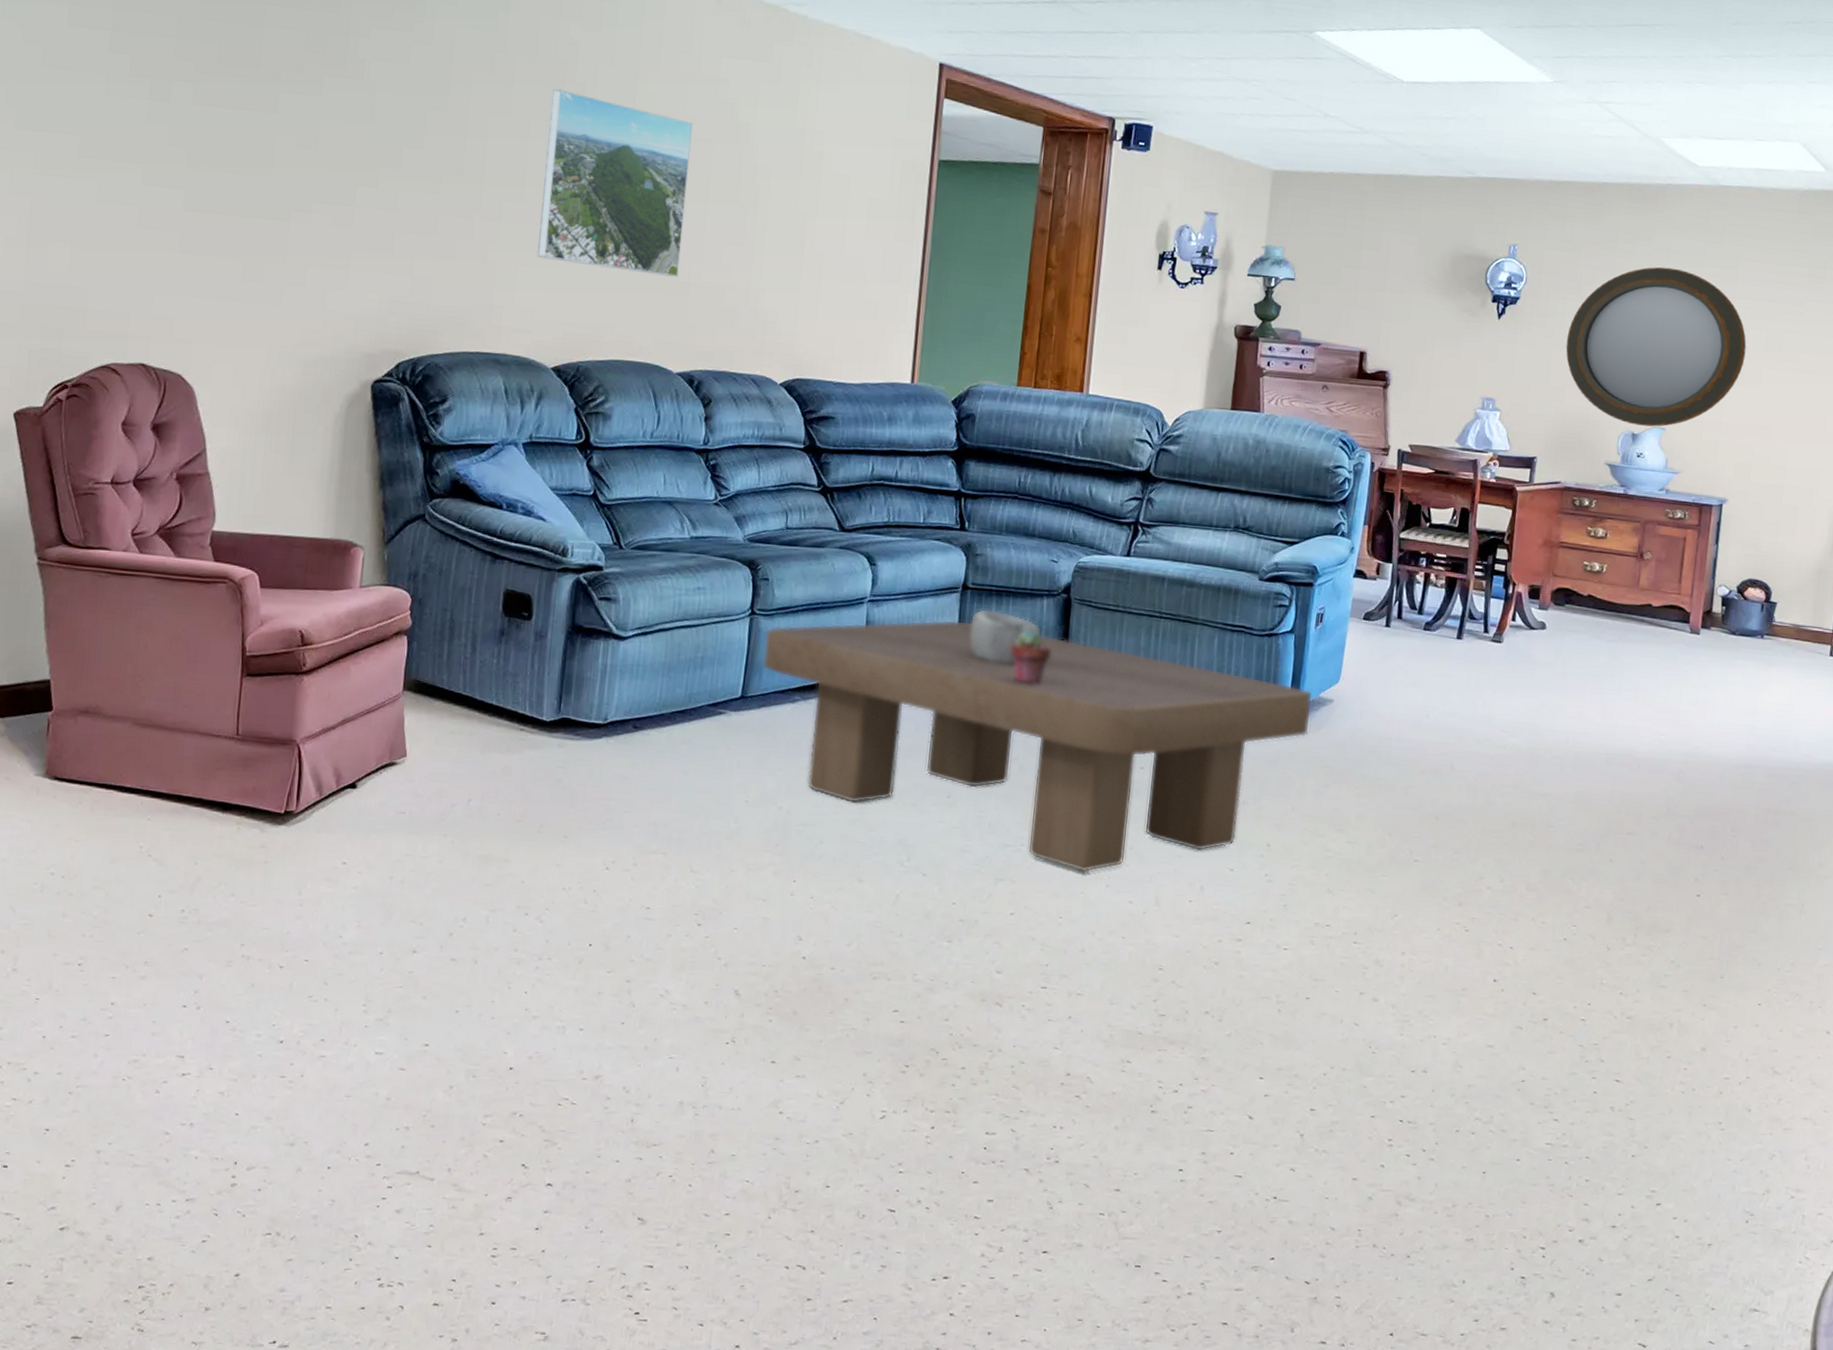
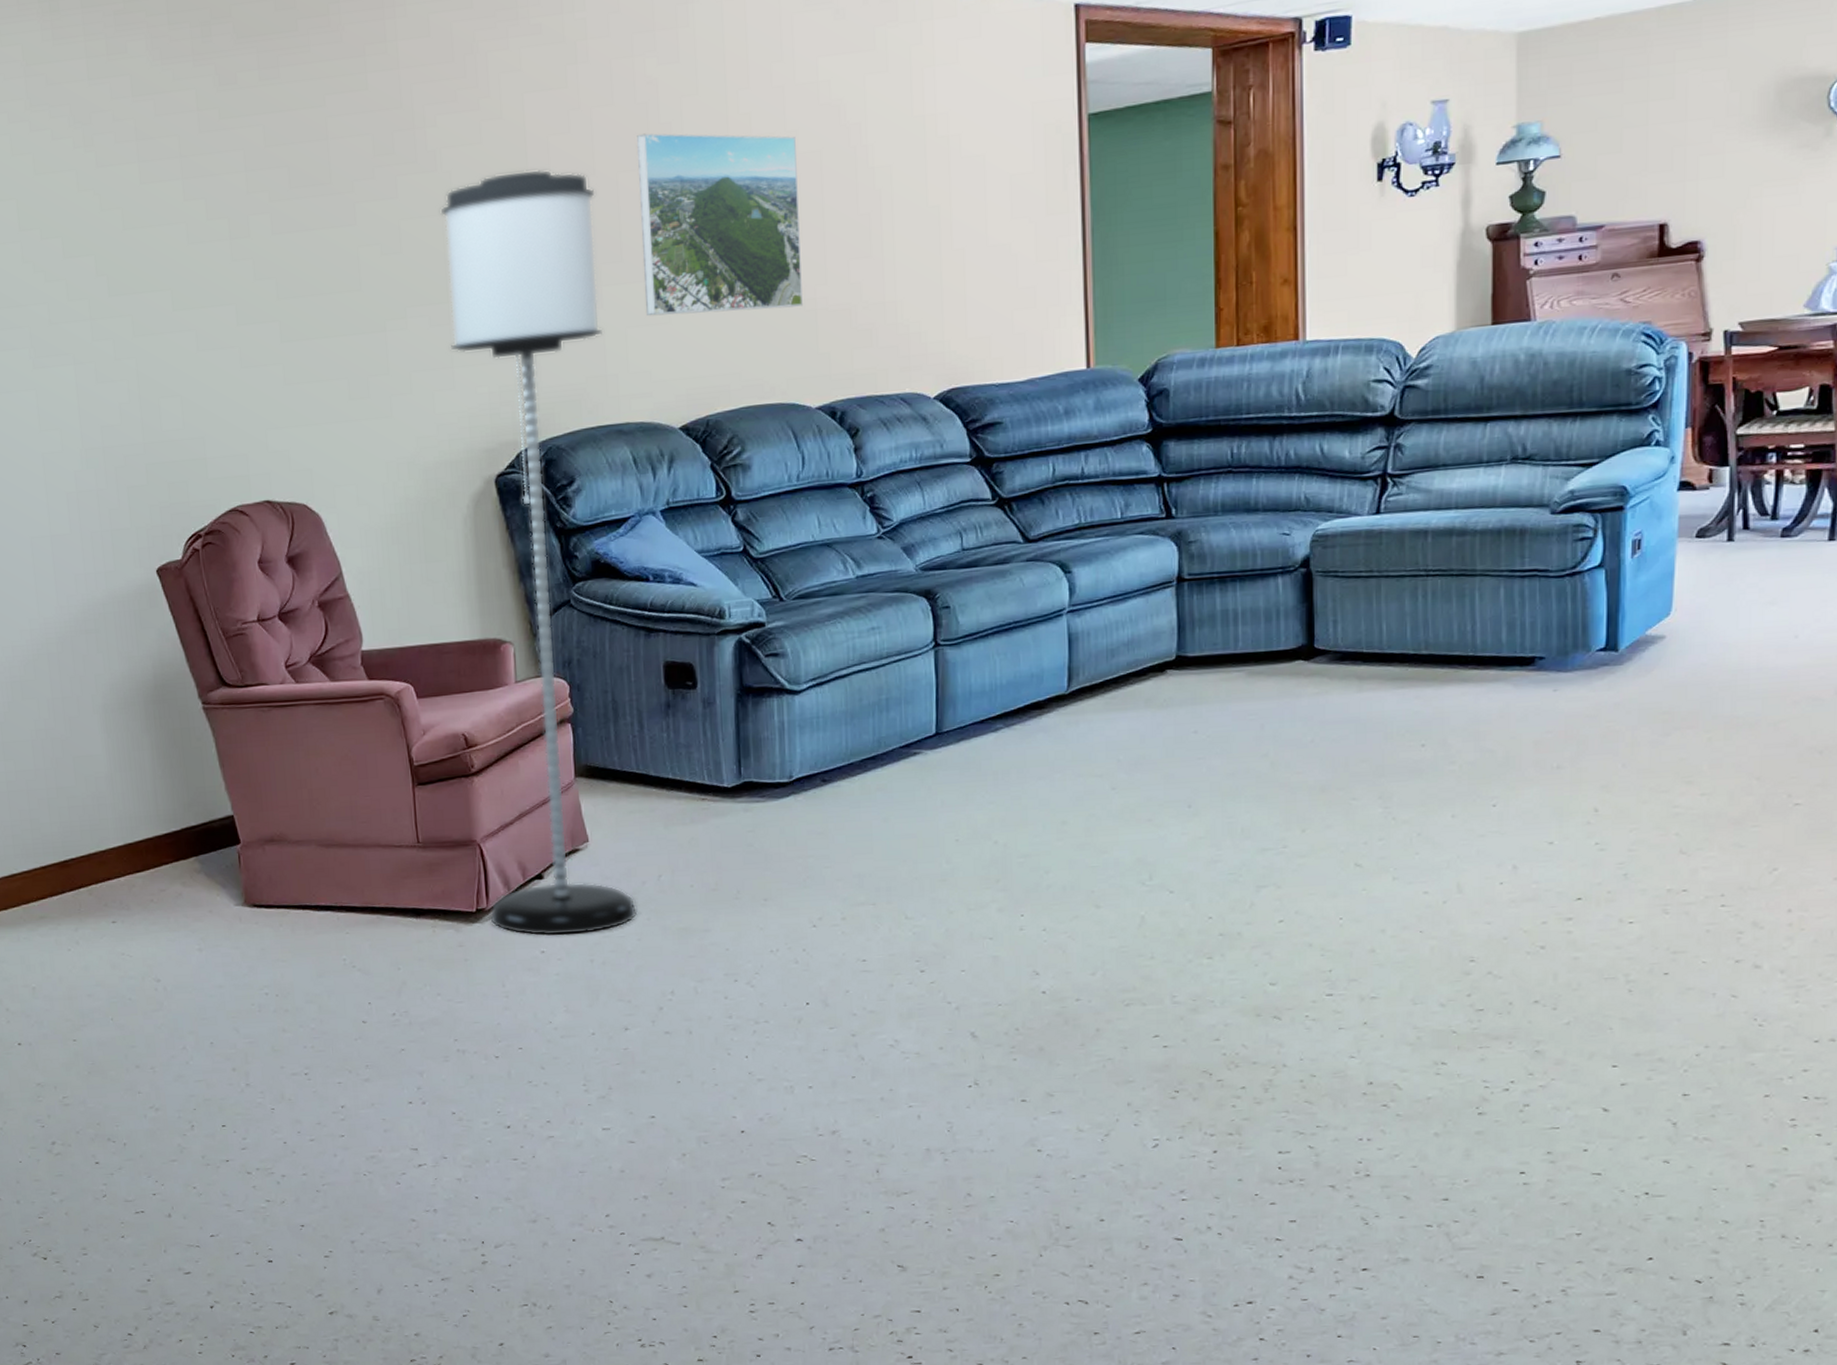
floor lamp: none [297,95,506,850] -> present [440,169,638,937]
coffee table: present [762,619,1312,873] -> none [954,615,1635,868]
decorative bowl: present [970,608,1043,665] -> none [1191,598,1282,656]
potted succulent: present [1010,630,1051,685] -> none [1244,614,1294,673]

